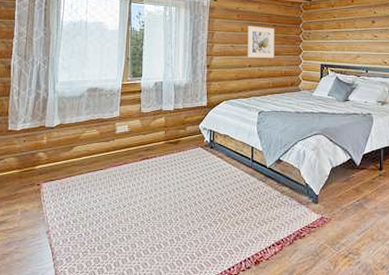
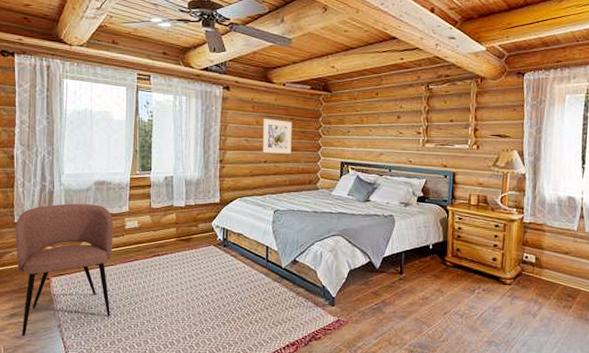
armchair: none [8,110,105,244] -> present [15,203,114,336]

